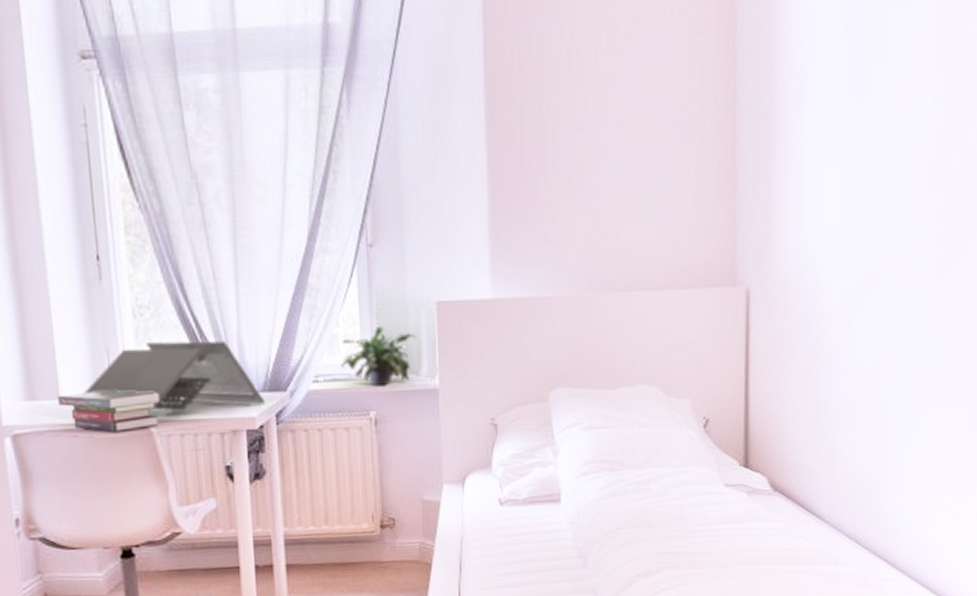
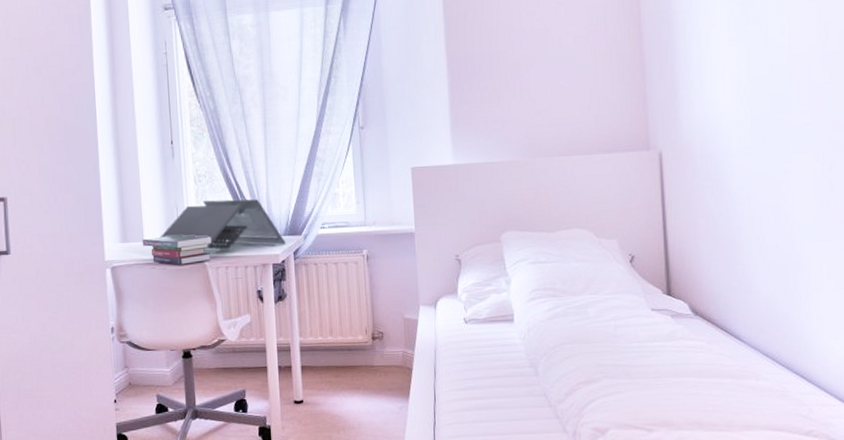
potted plant: present [341,325,416,387] -> none [341,186,397,232]

